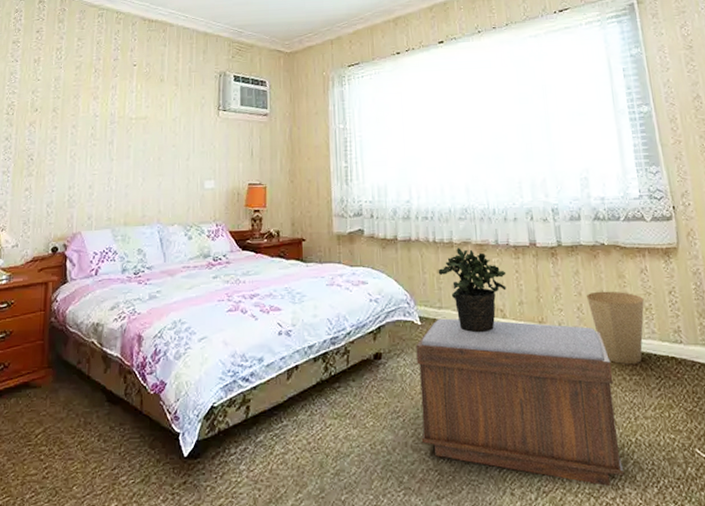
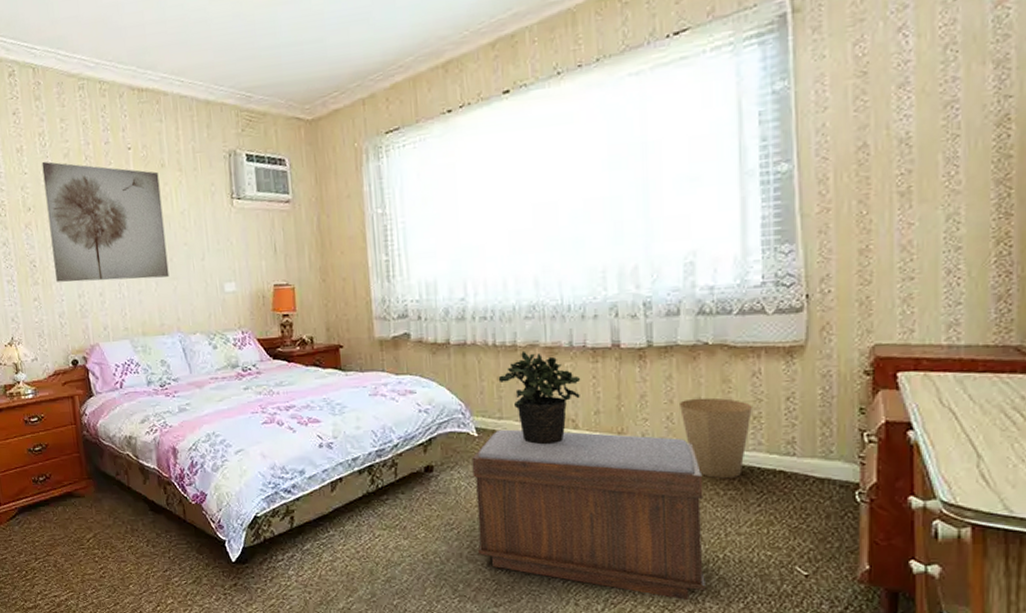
wall art: none [50,72,157,175] -> present [42,162,169,282]

